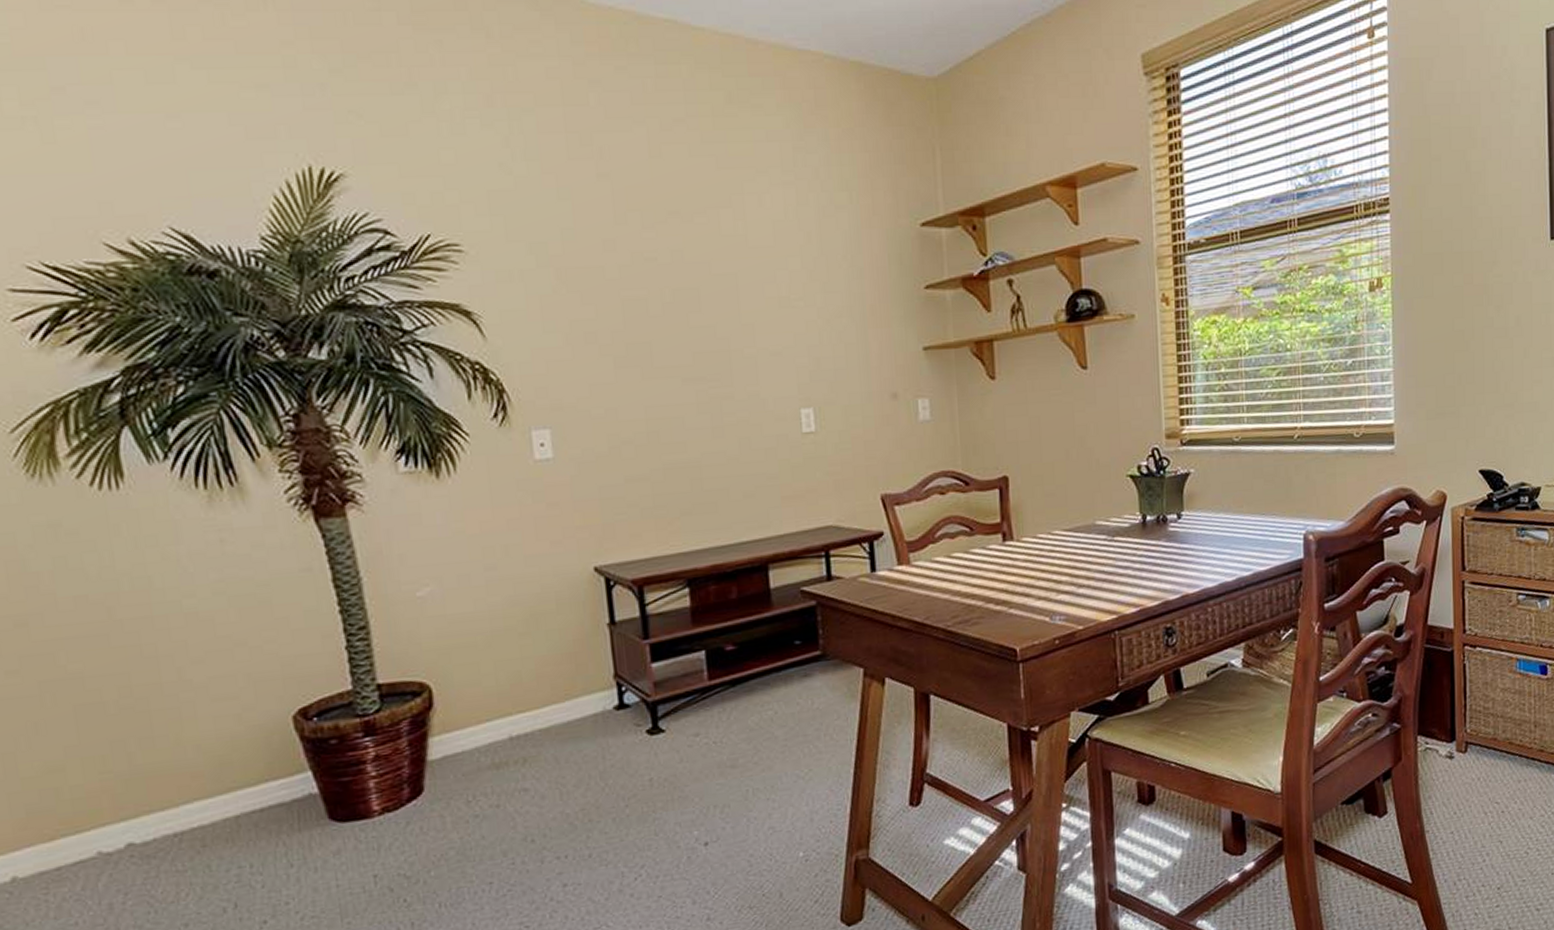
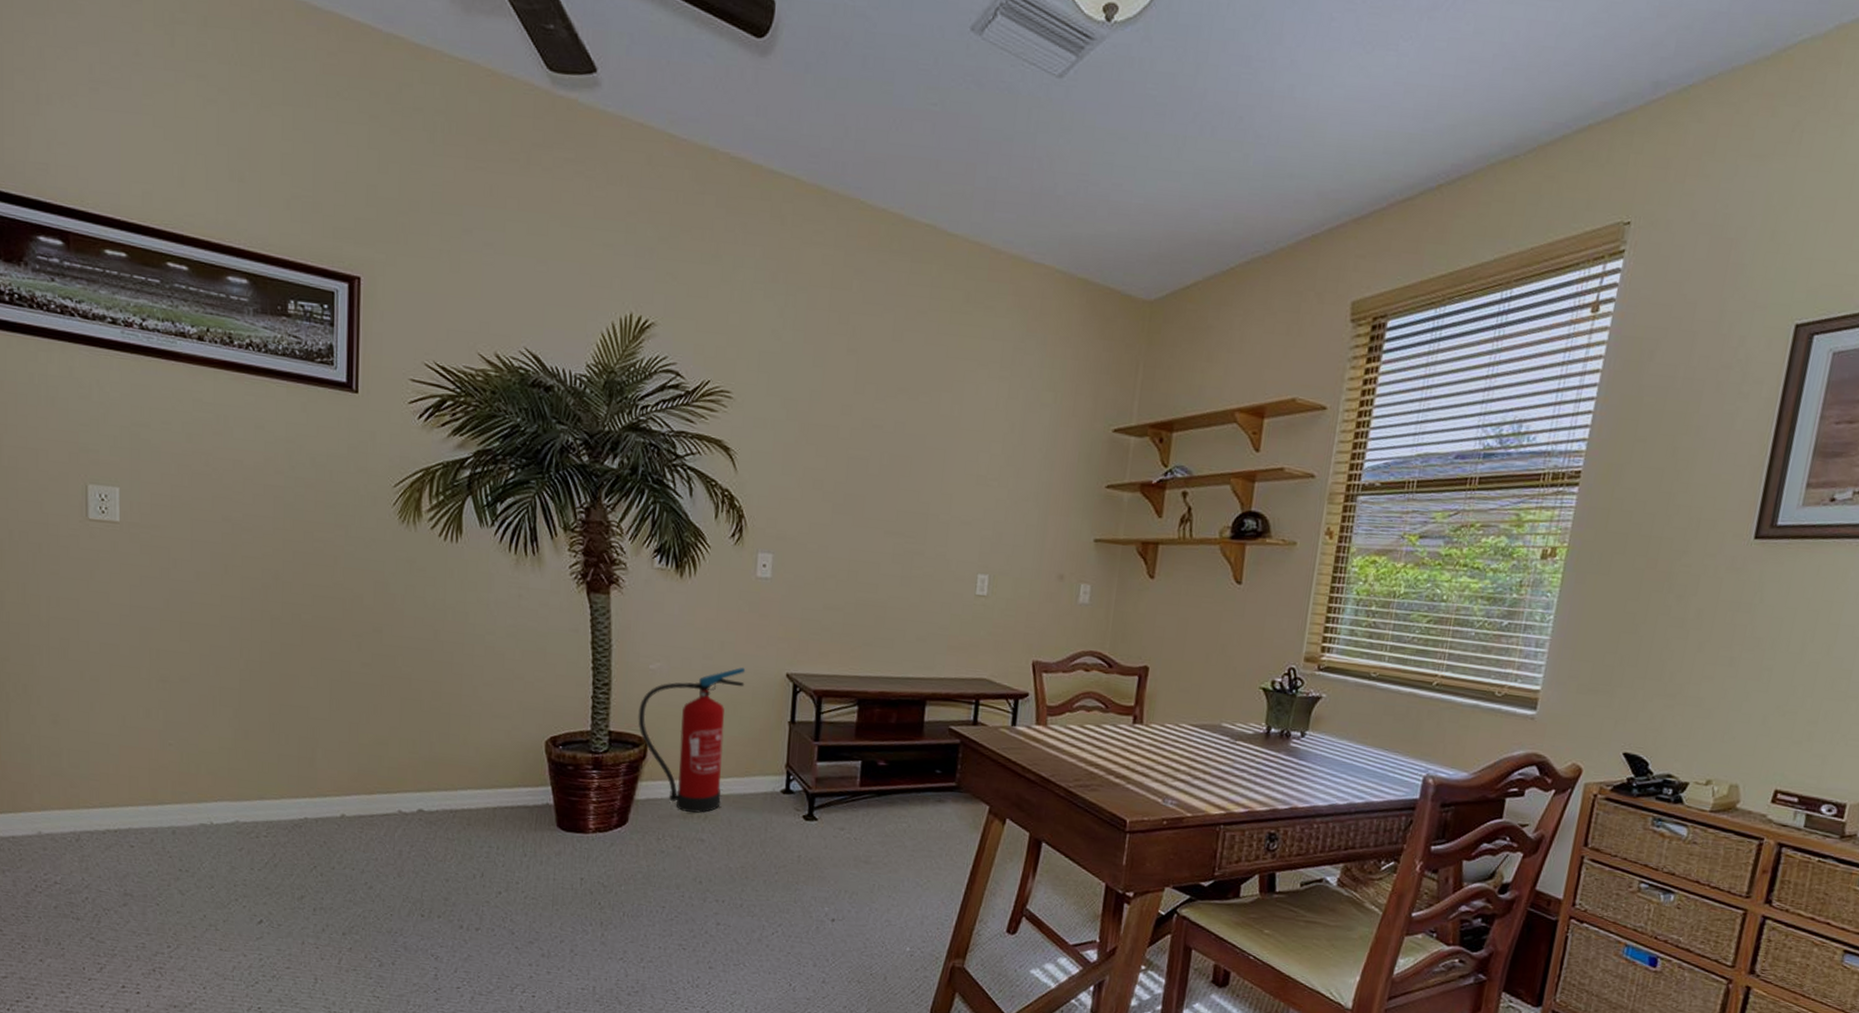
fire extinguisher: none [412,570,544,761] -> present [638,667,746,813]

